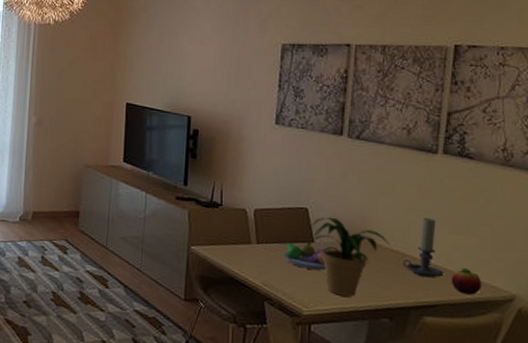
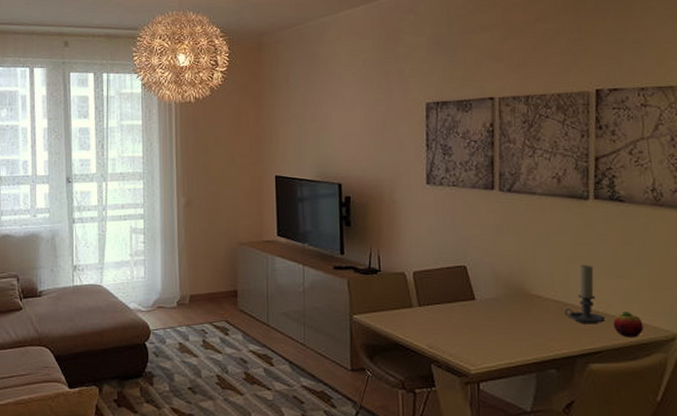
fruit bowl: present [283,241,326,270] -> none [446,299,489,327]
potted plant: present [309,217,390,297] -> none [470,273,550,351]

